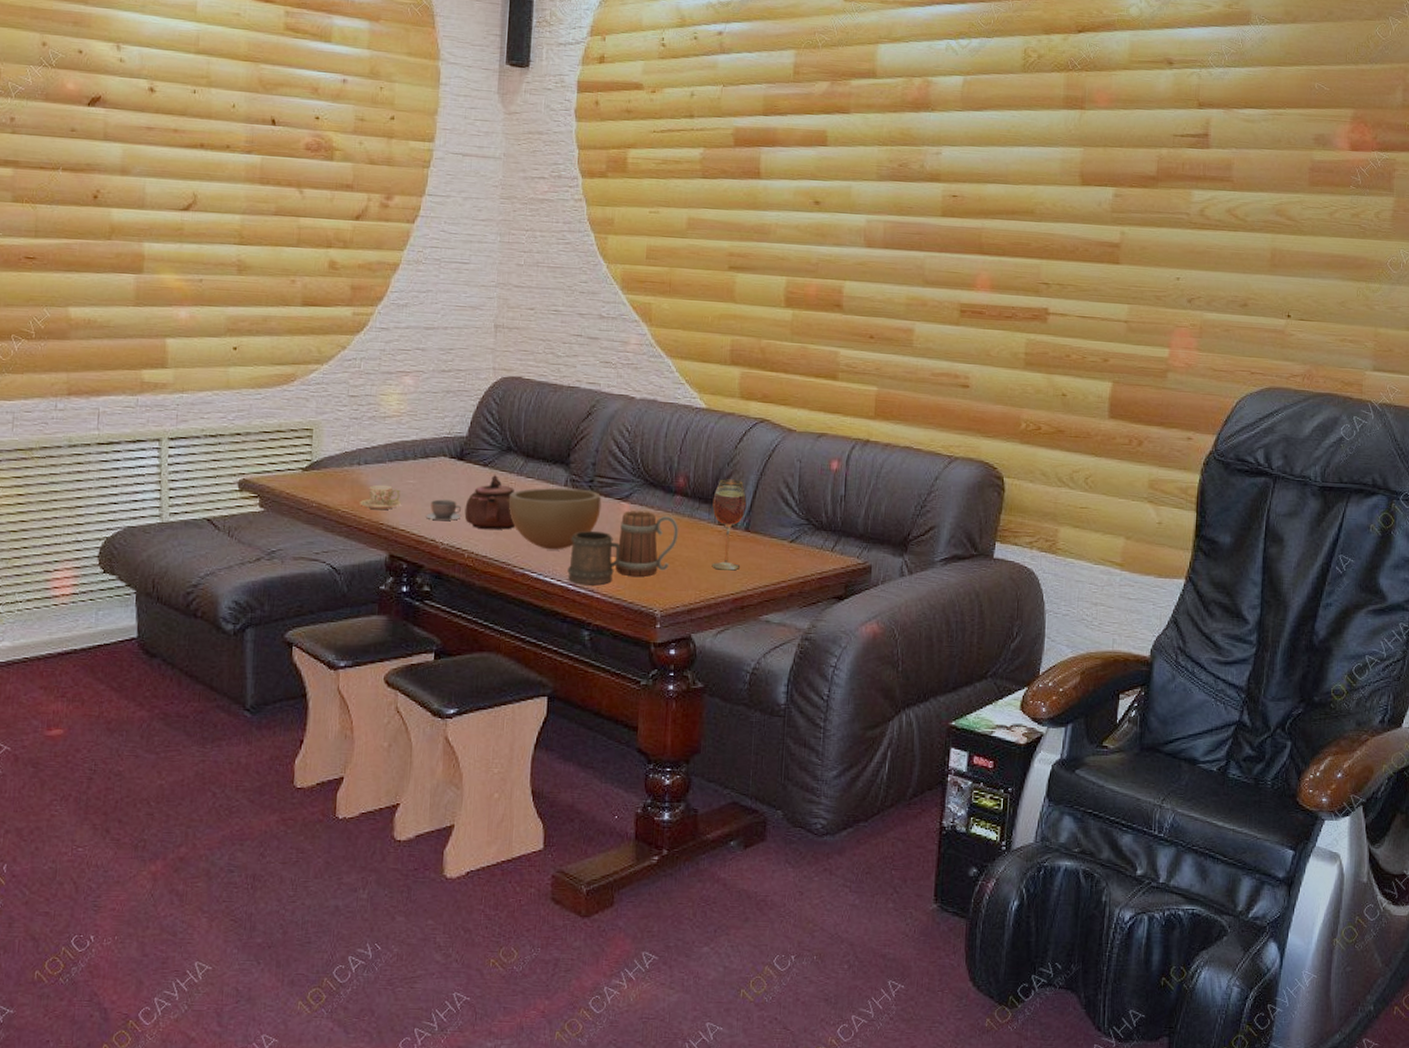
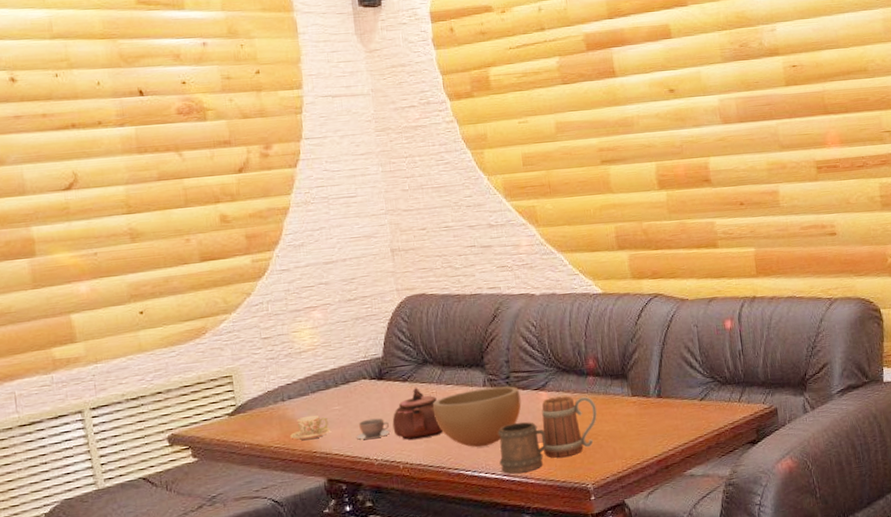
wineglass: present [711,479,747,571] -> none [623,352,658,437]

